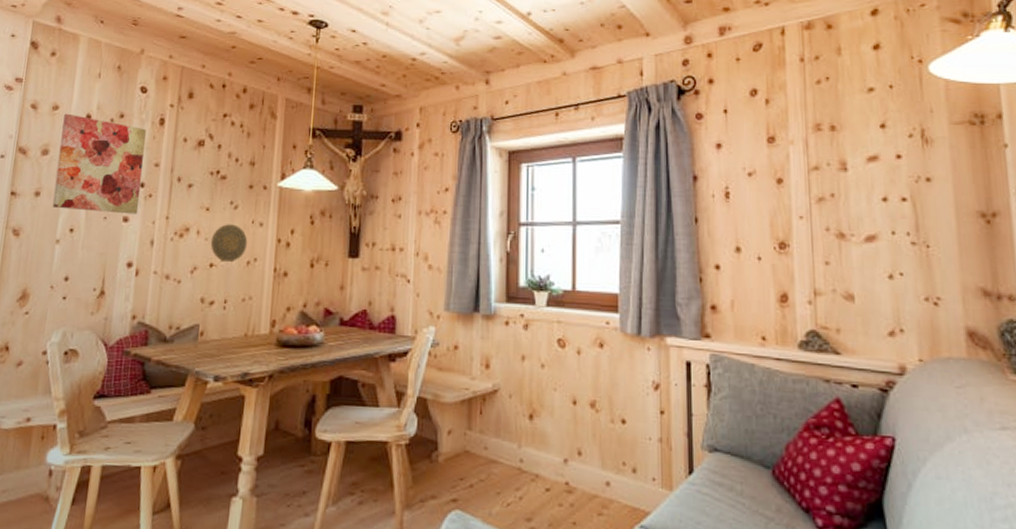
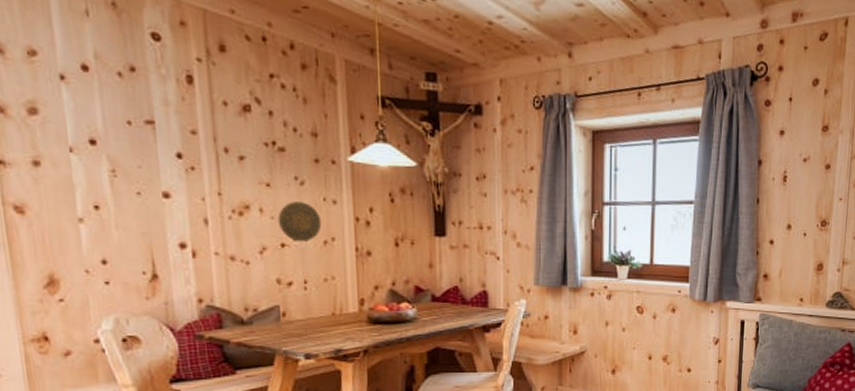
wall art: present [52,113,146,214] -> none [48,61,181,189]

